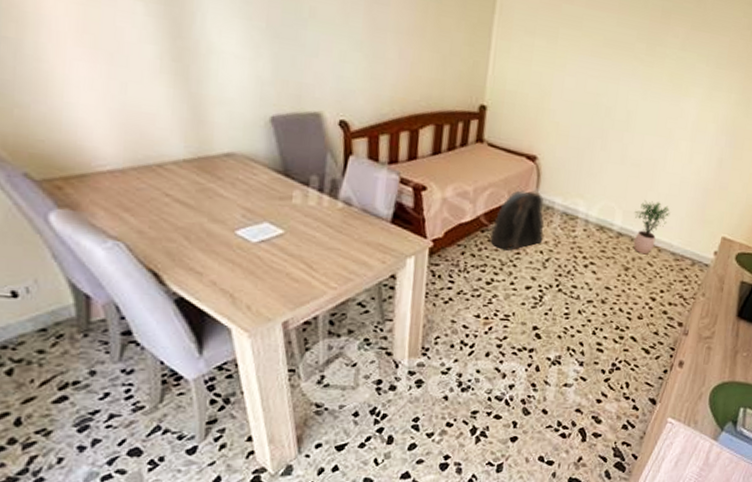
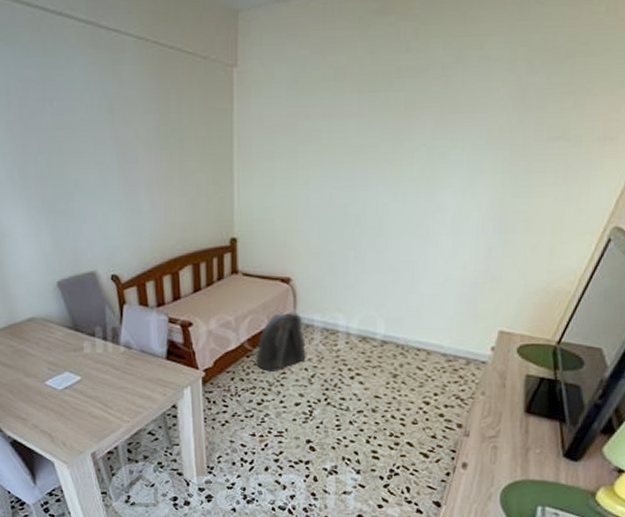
potted plant: present [633,200,670,255] -> none [397,304,437,359]

